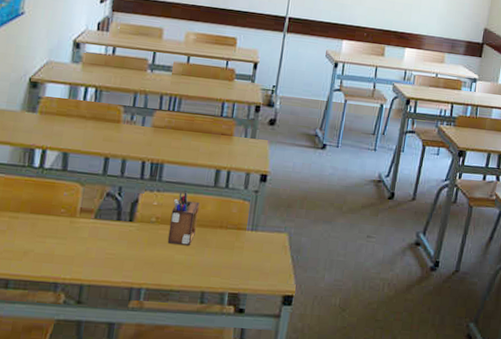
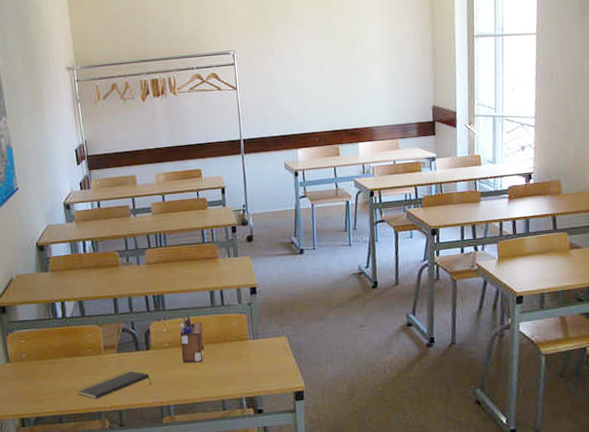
notepad: none [34,241,126,268] -> present [77,370,152,400]

